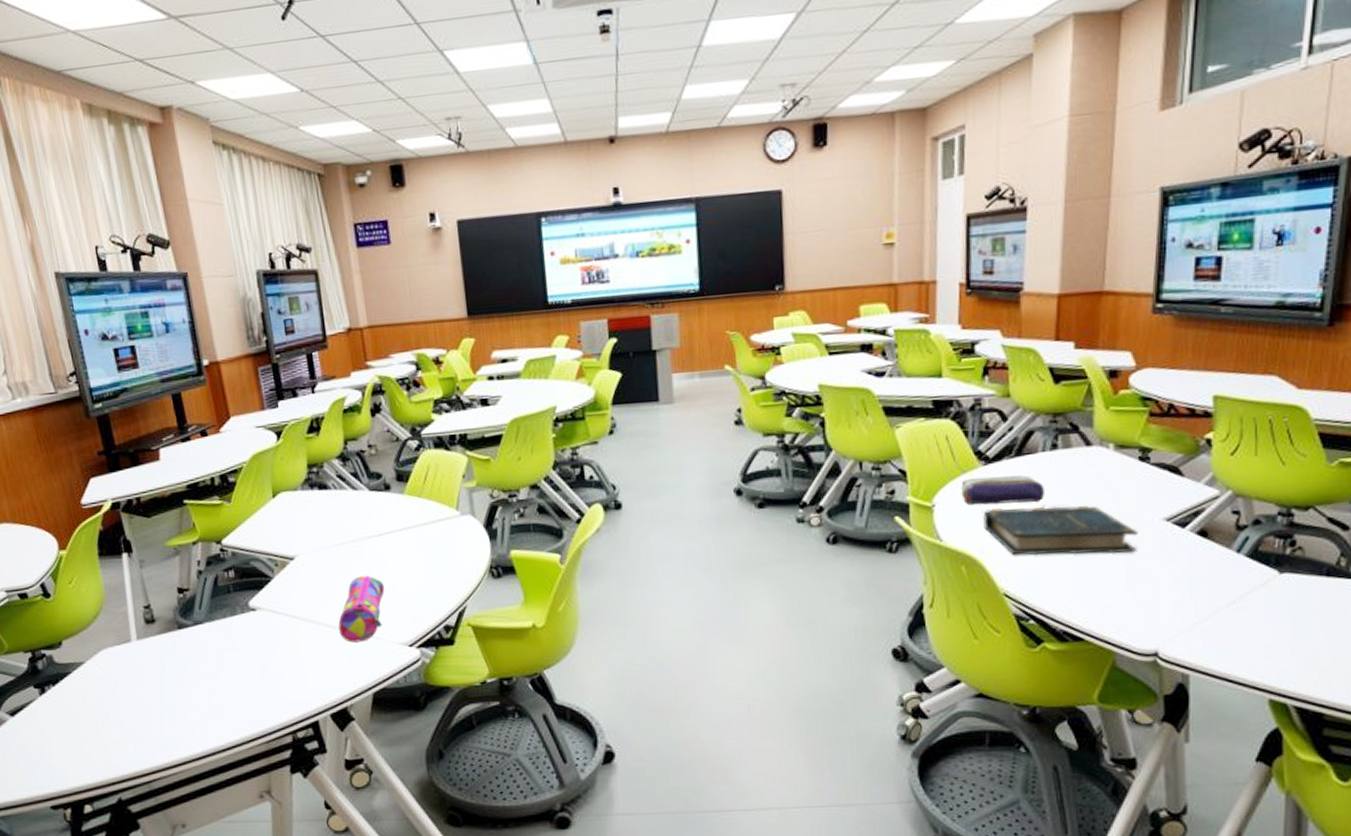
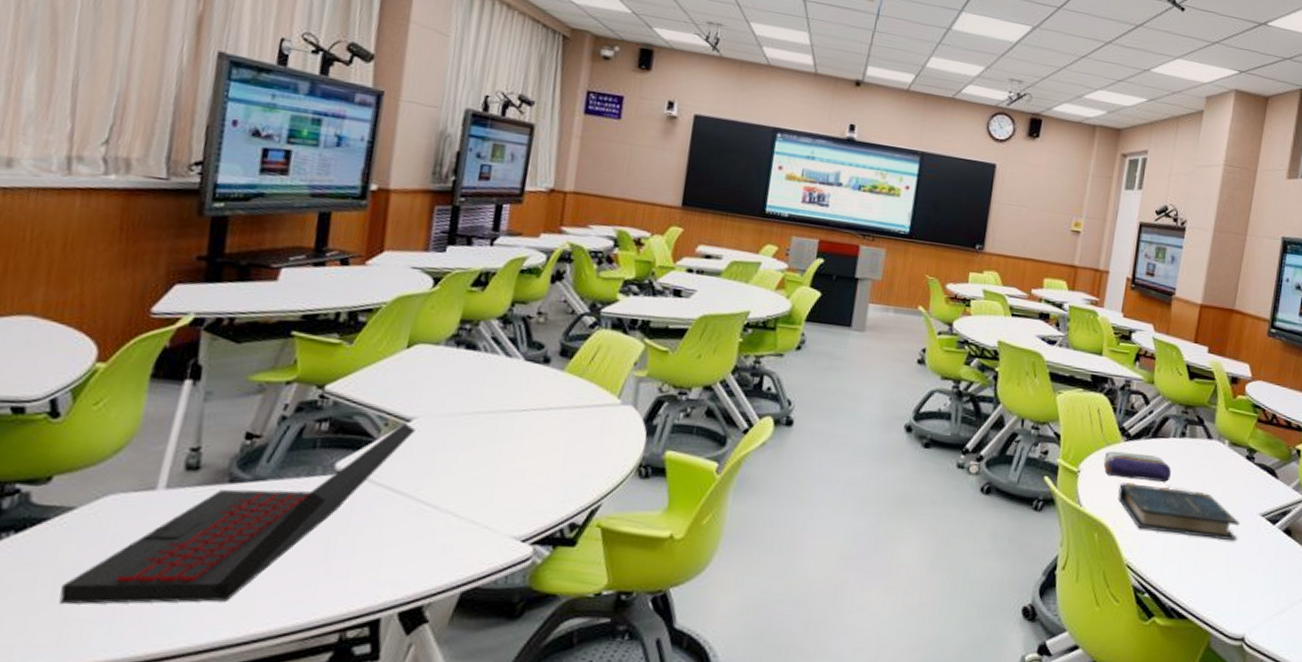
laptop: none [95,561,301,733] -> present [59,423,417,605]
pencil case: present [338,575,385,643] -> none [440,452,513,529]

